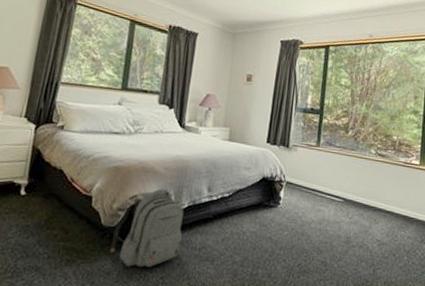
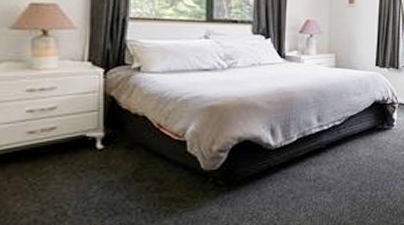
backpack: present [110,188,184,268] -> none [215,123,294,208]

